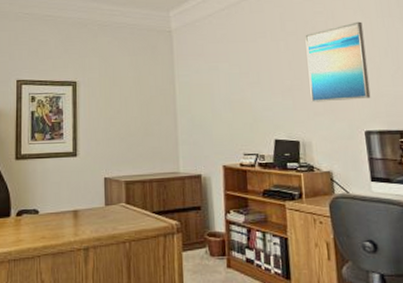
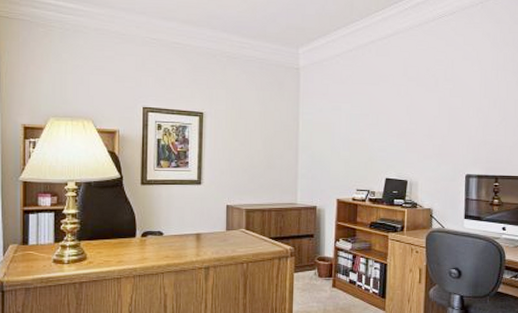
wall art: present [305,21,371,103] -> none [422,72,478,147]

